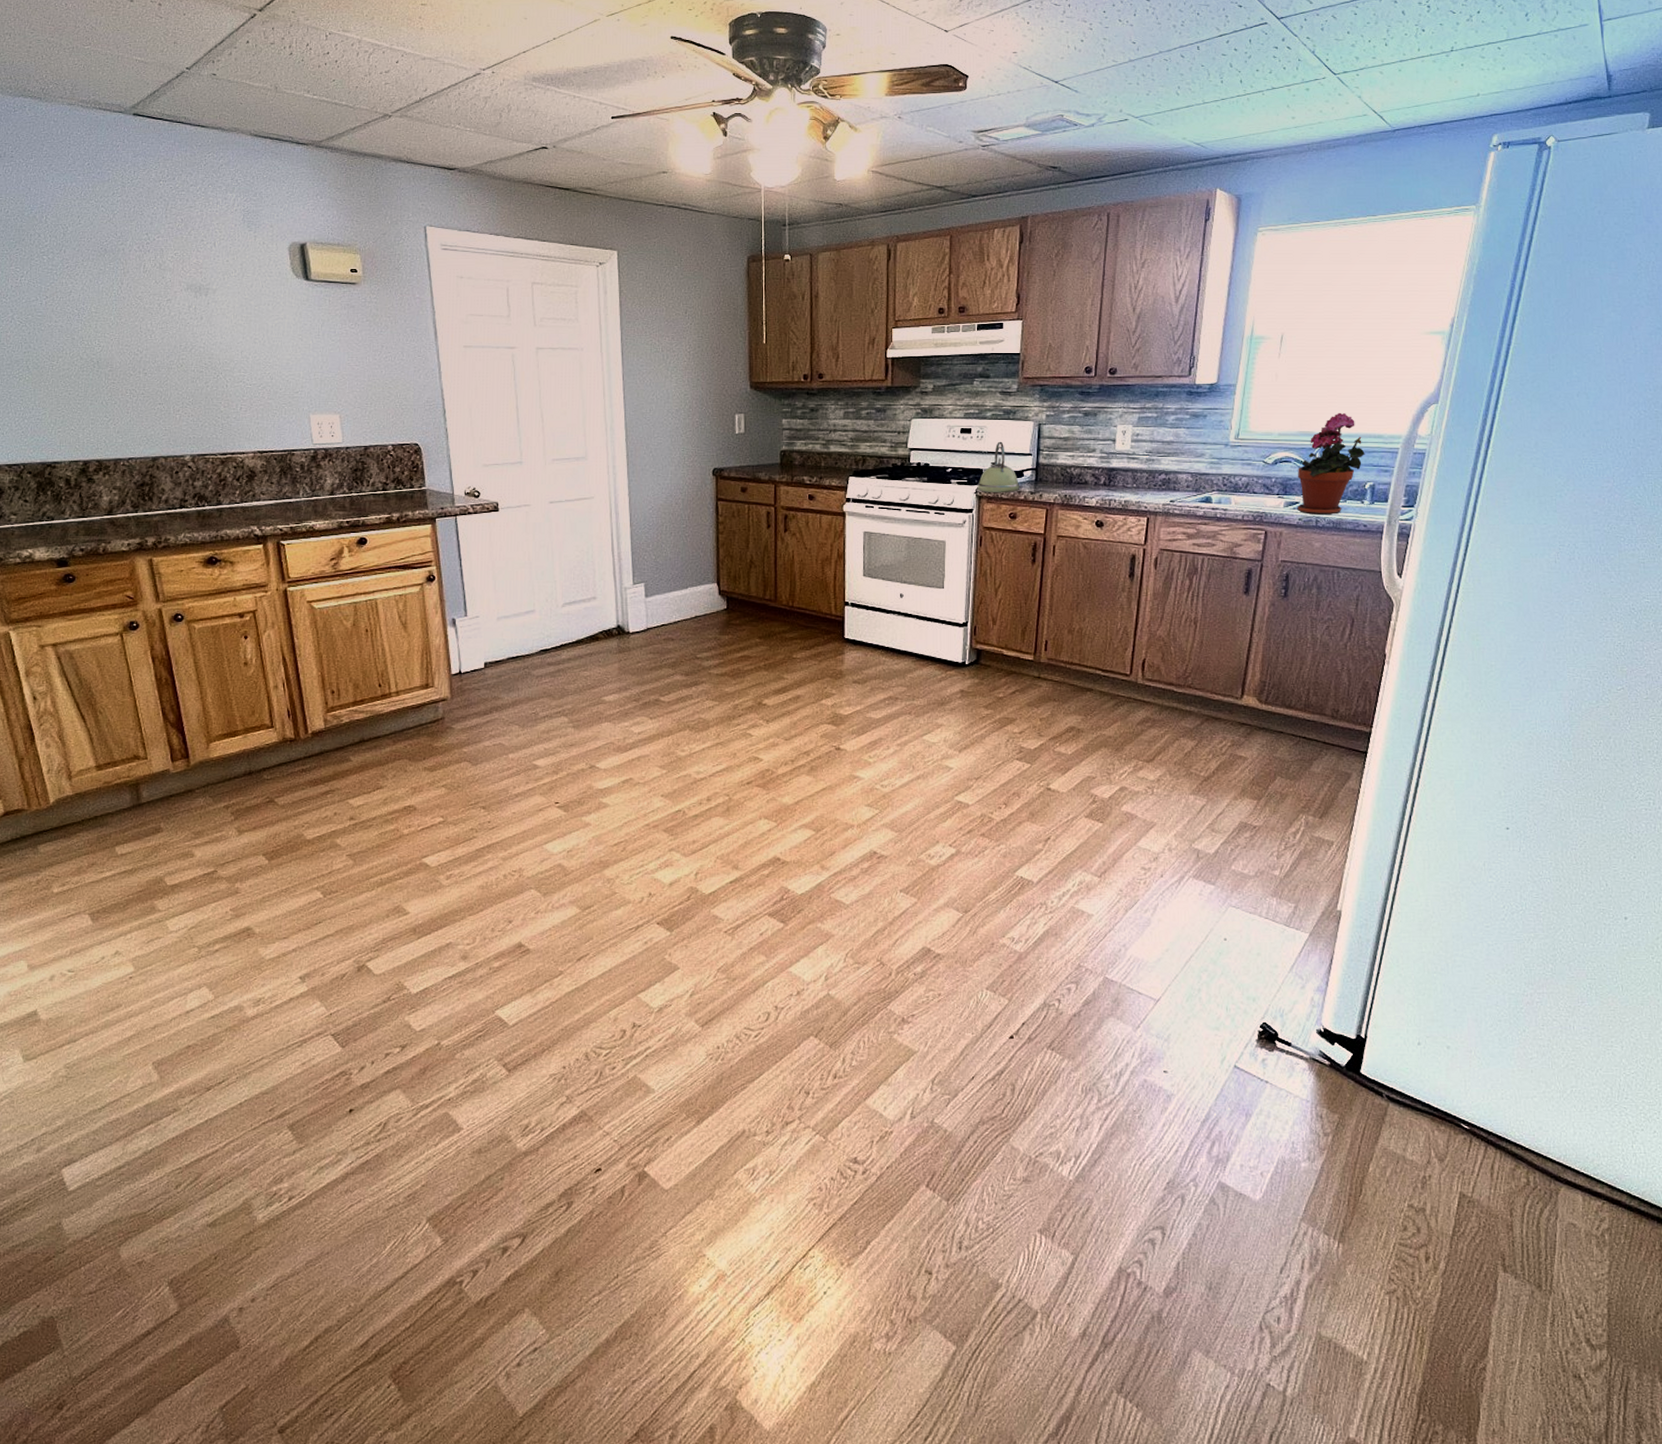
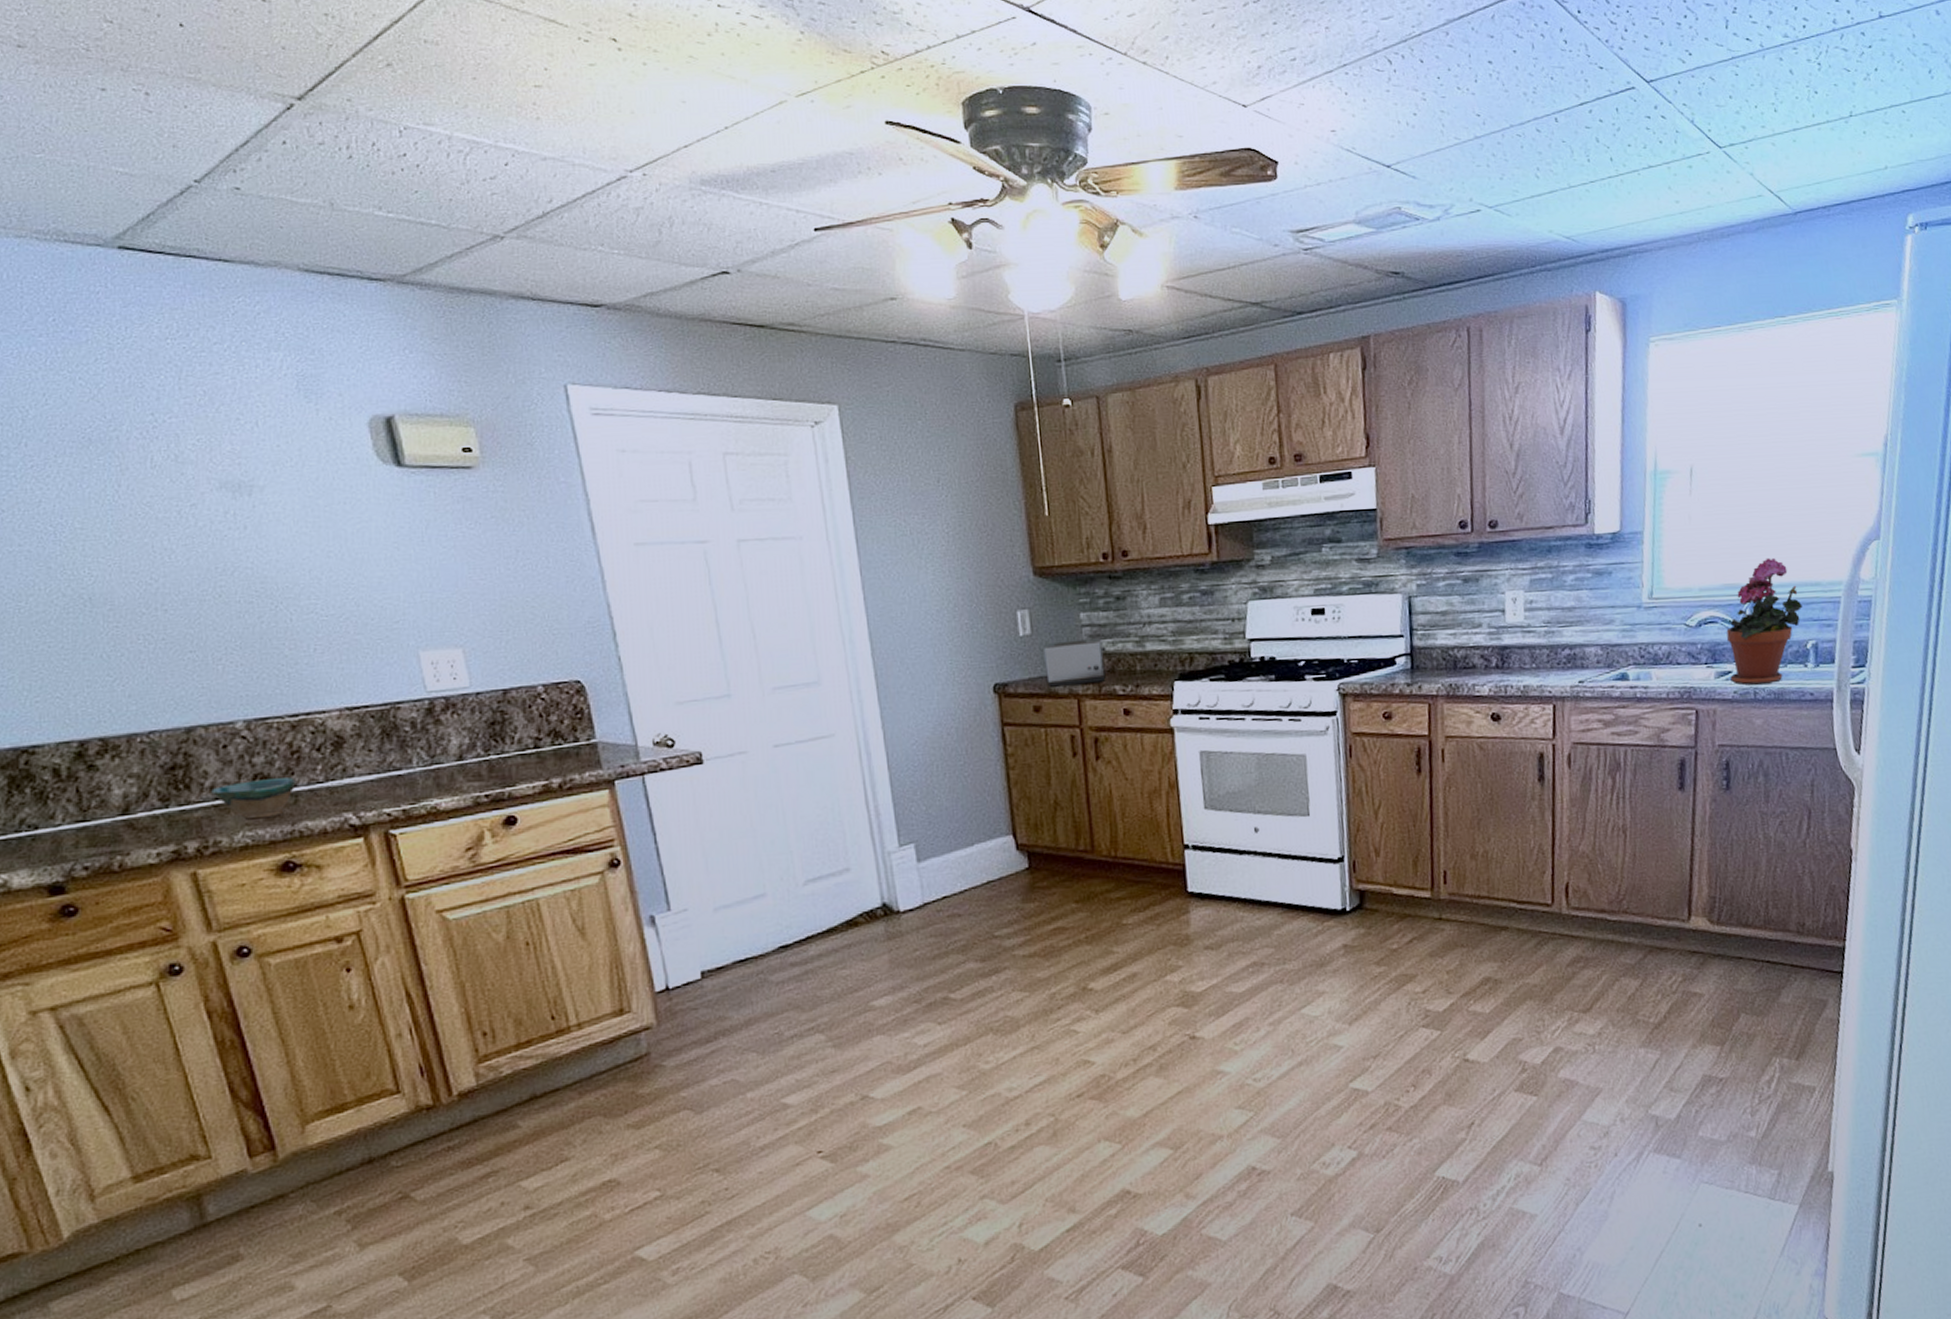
bowl: none [166,498,222,527] -> present [211,777,296,821]
toaster: none [752,440,800,475] -> present [1042,638,1107,688]
kettle: present [977,441,1021,494] -> none [1338,622,1394,689]

